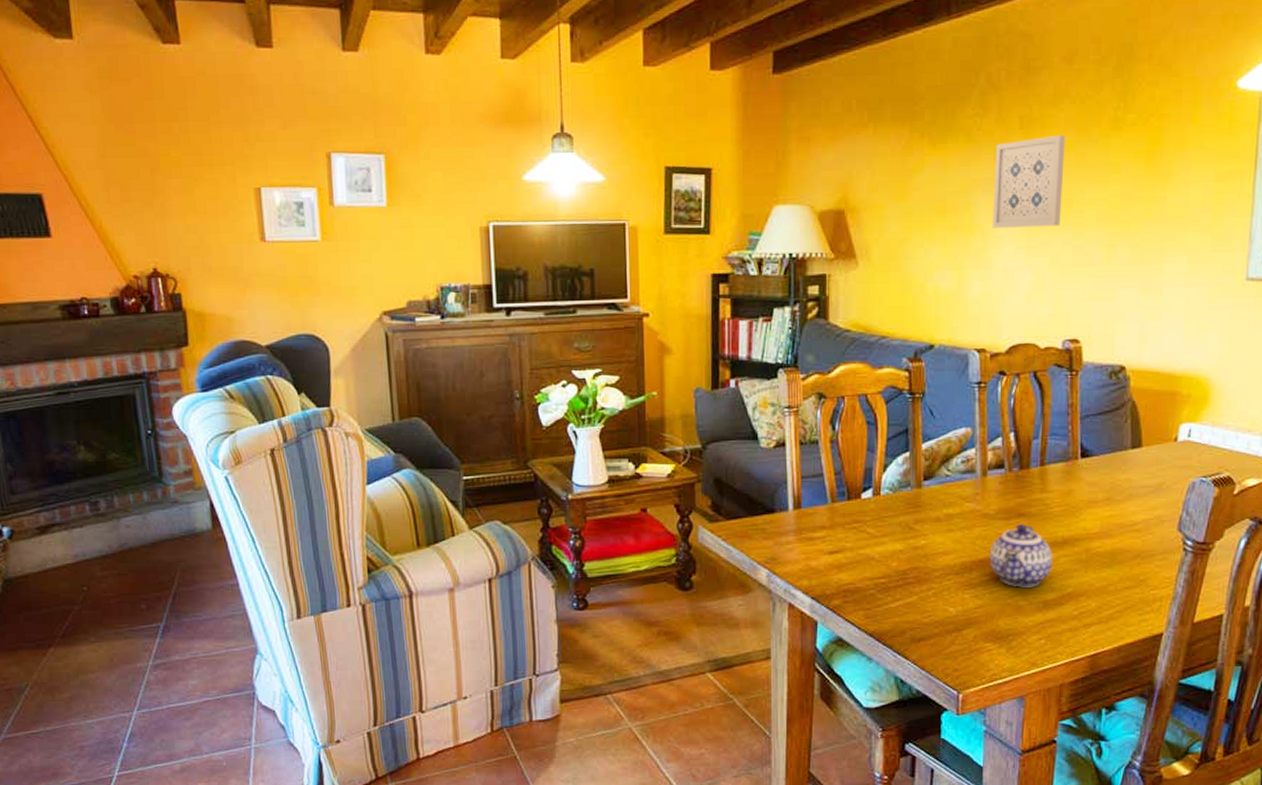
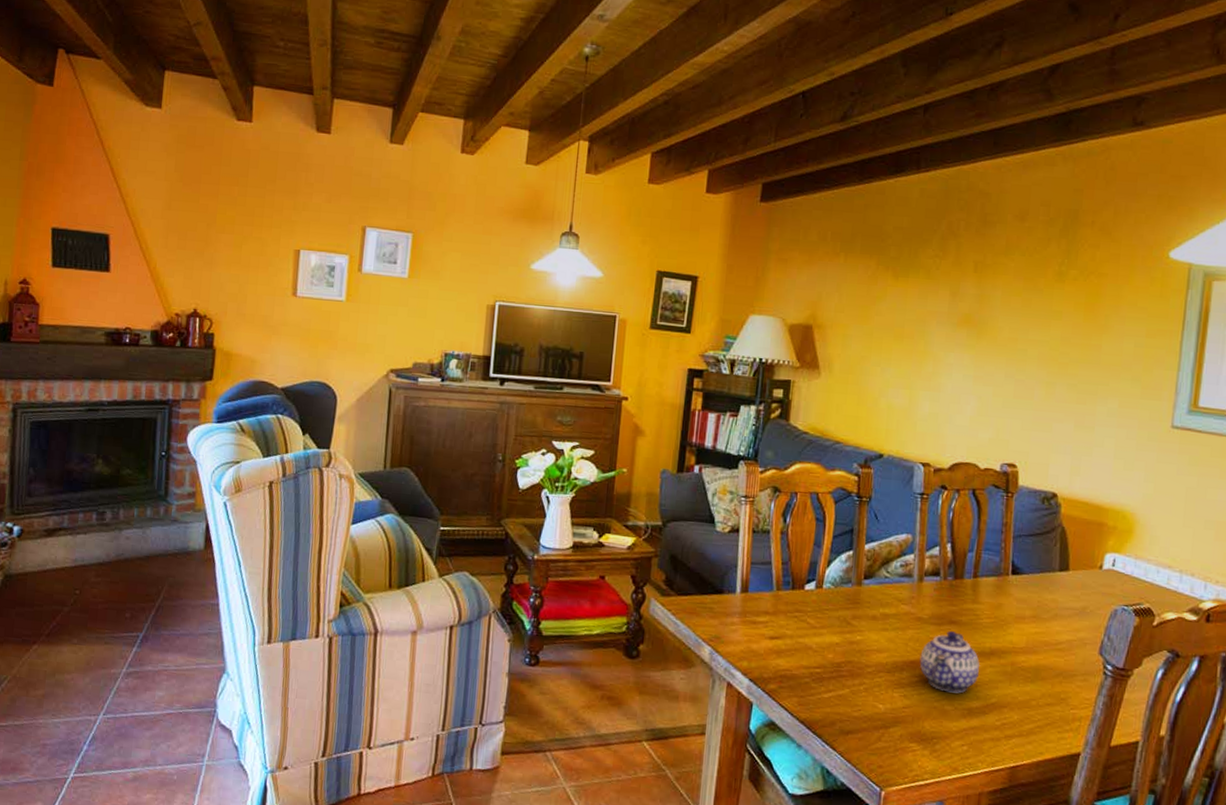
wall art: present [992,134,1065,228] -> none [944,281,1014,361]

